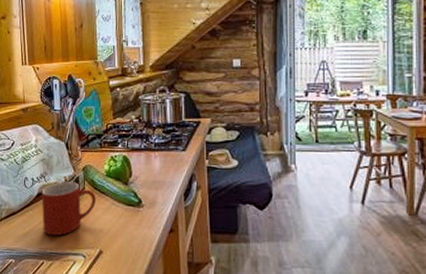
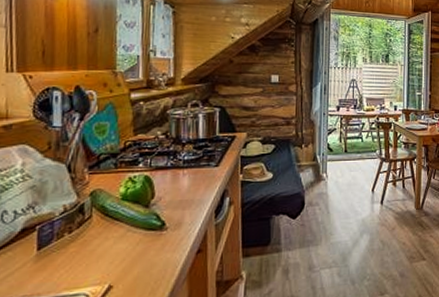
mug: present [41,182,96,236] -> none [27,210,106,279]

